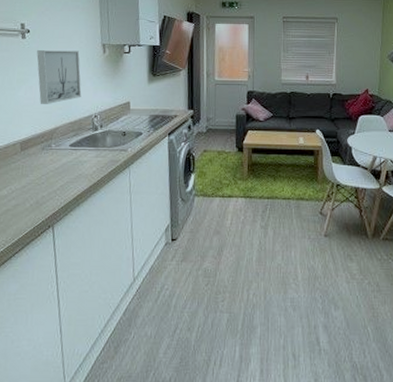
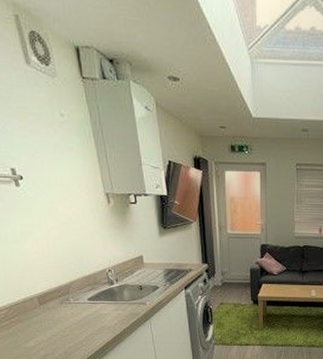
wall art: present [36,50,82,104] -> none [35,200,92,258]

